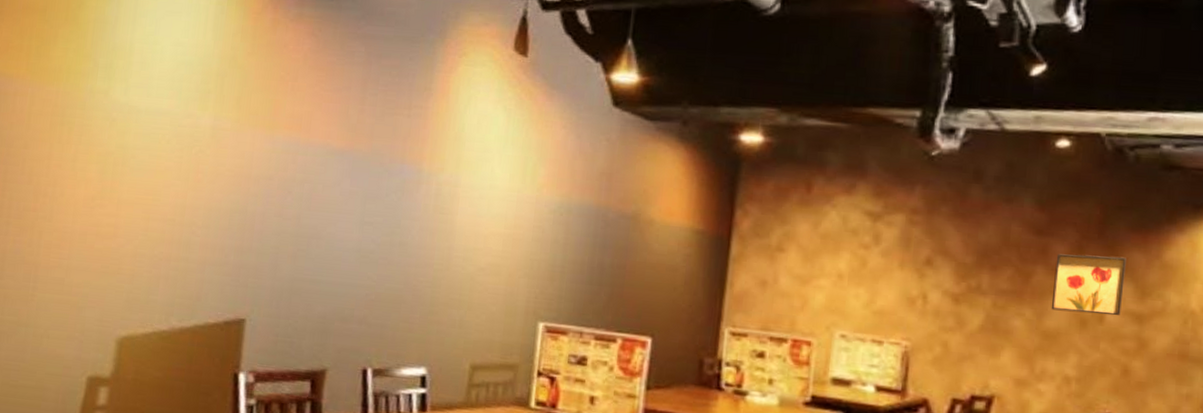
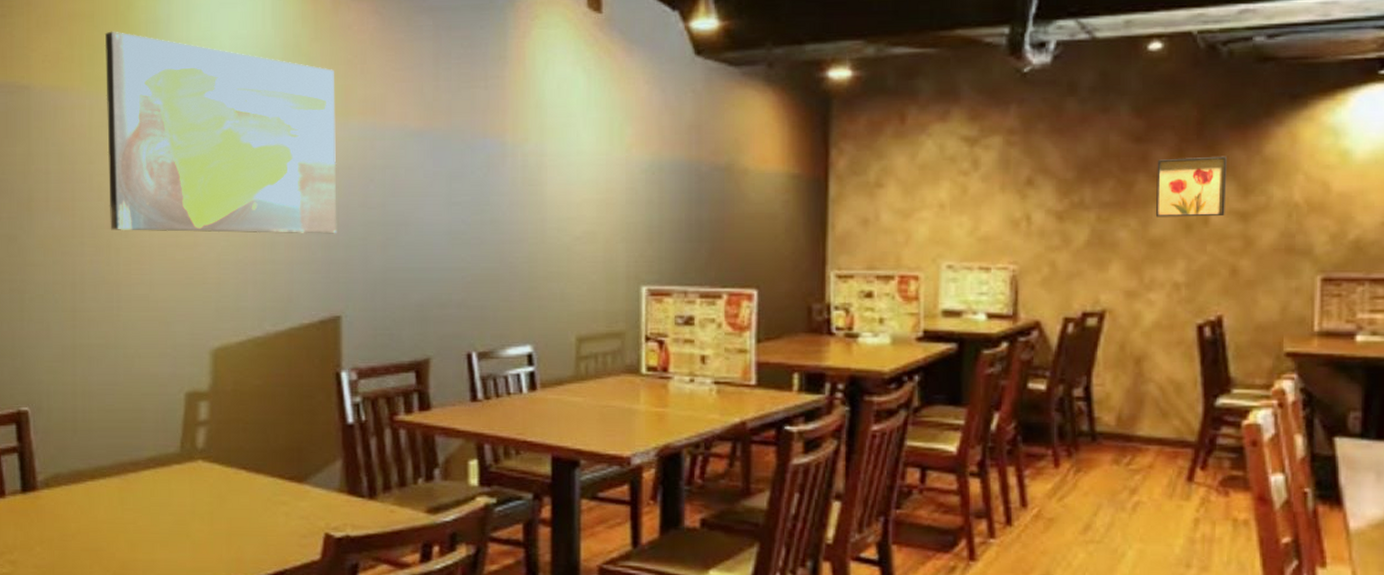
wall art: none [36,26,266,240] -> present [104,31,337,234]

